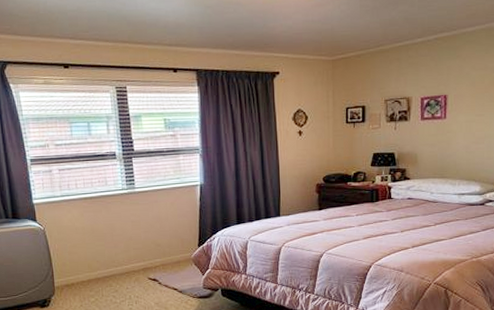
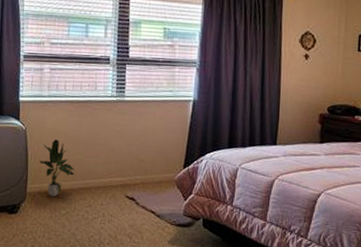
potted plant: none [61,235,99,288] -> present [38,139,76,197]

